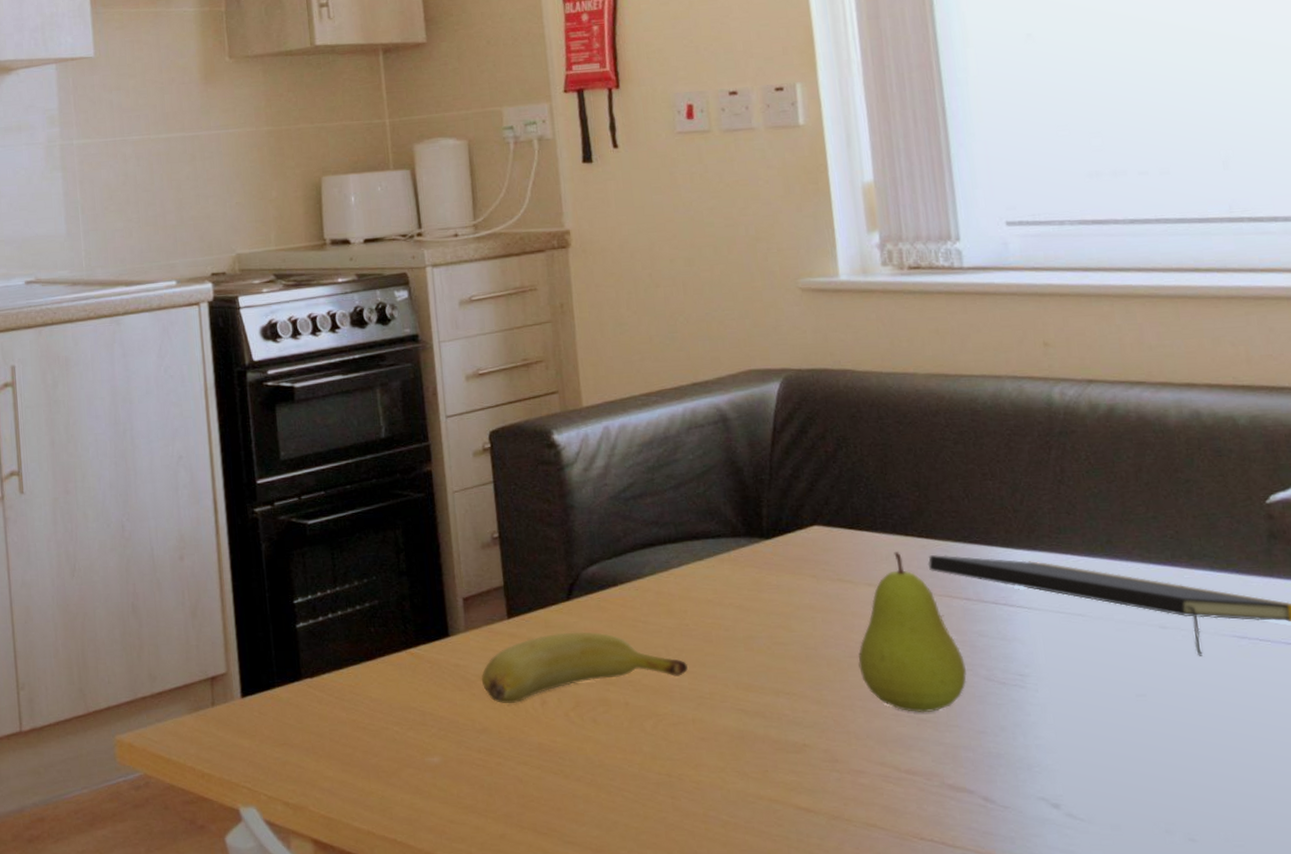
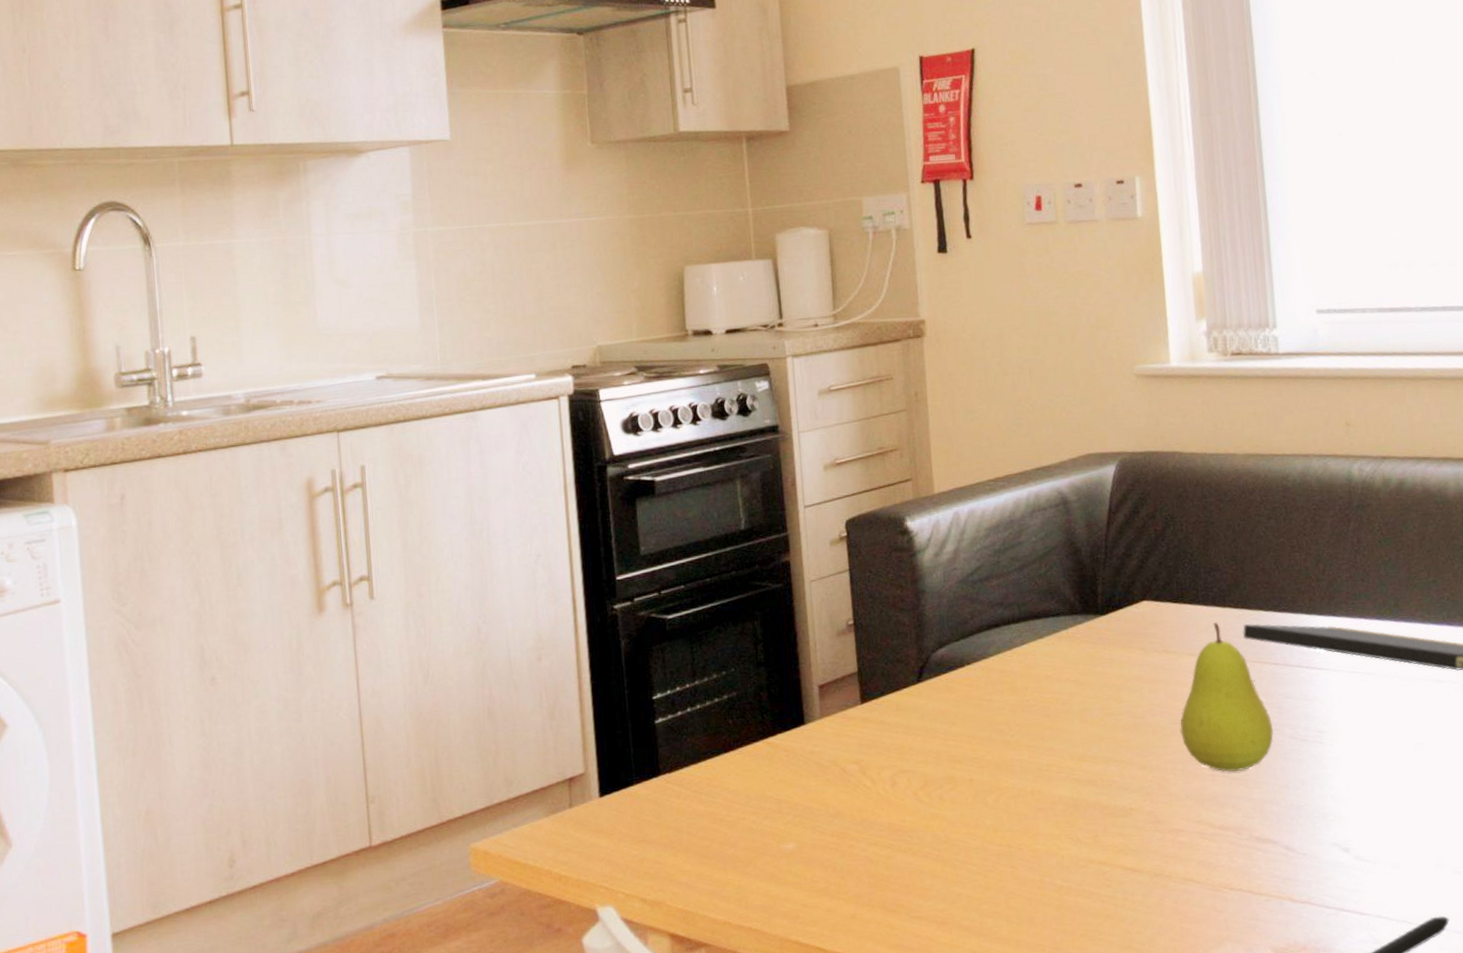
banana: present [481,631,688,703] -> none [835,712,1028,787]

